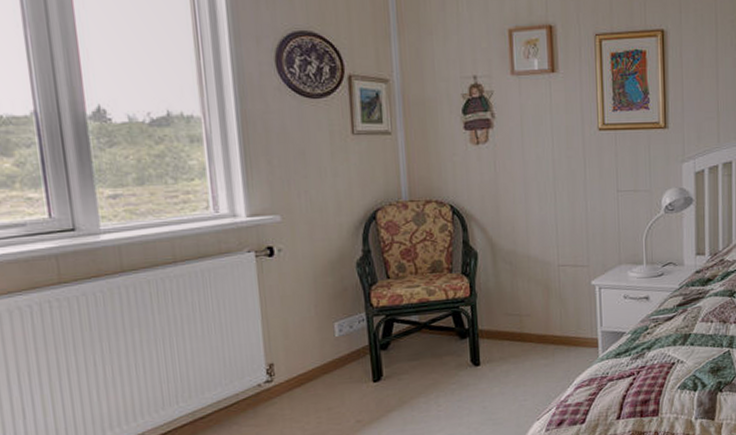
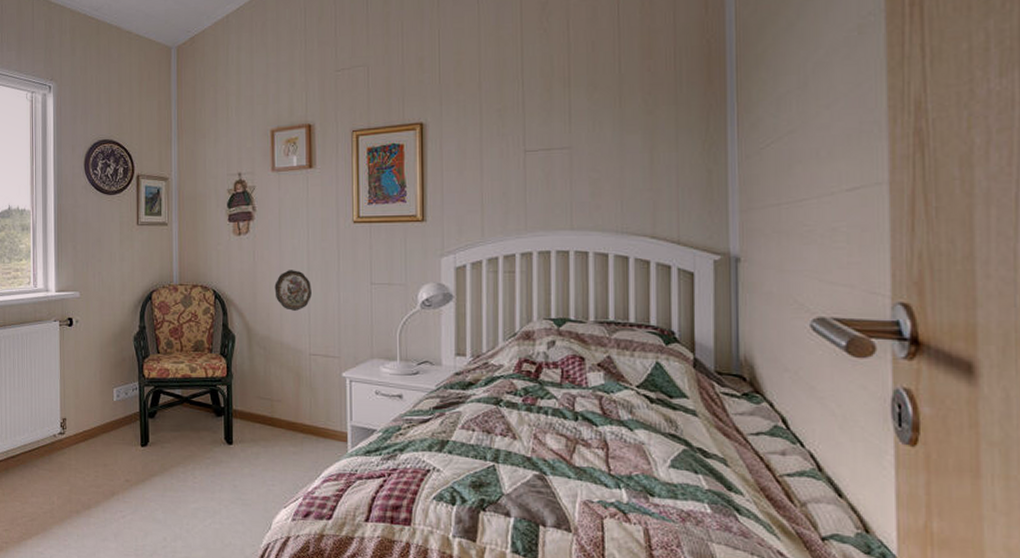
decorative plate: none [519,180,558,222] -> present [274,270,312,311]

